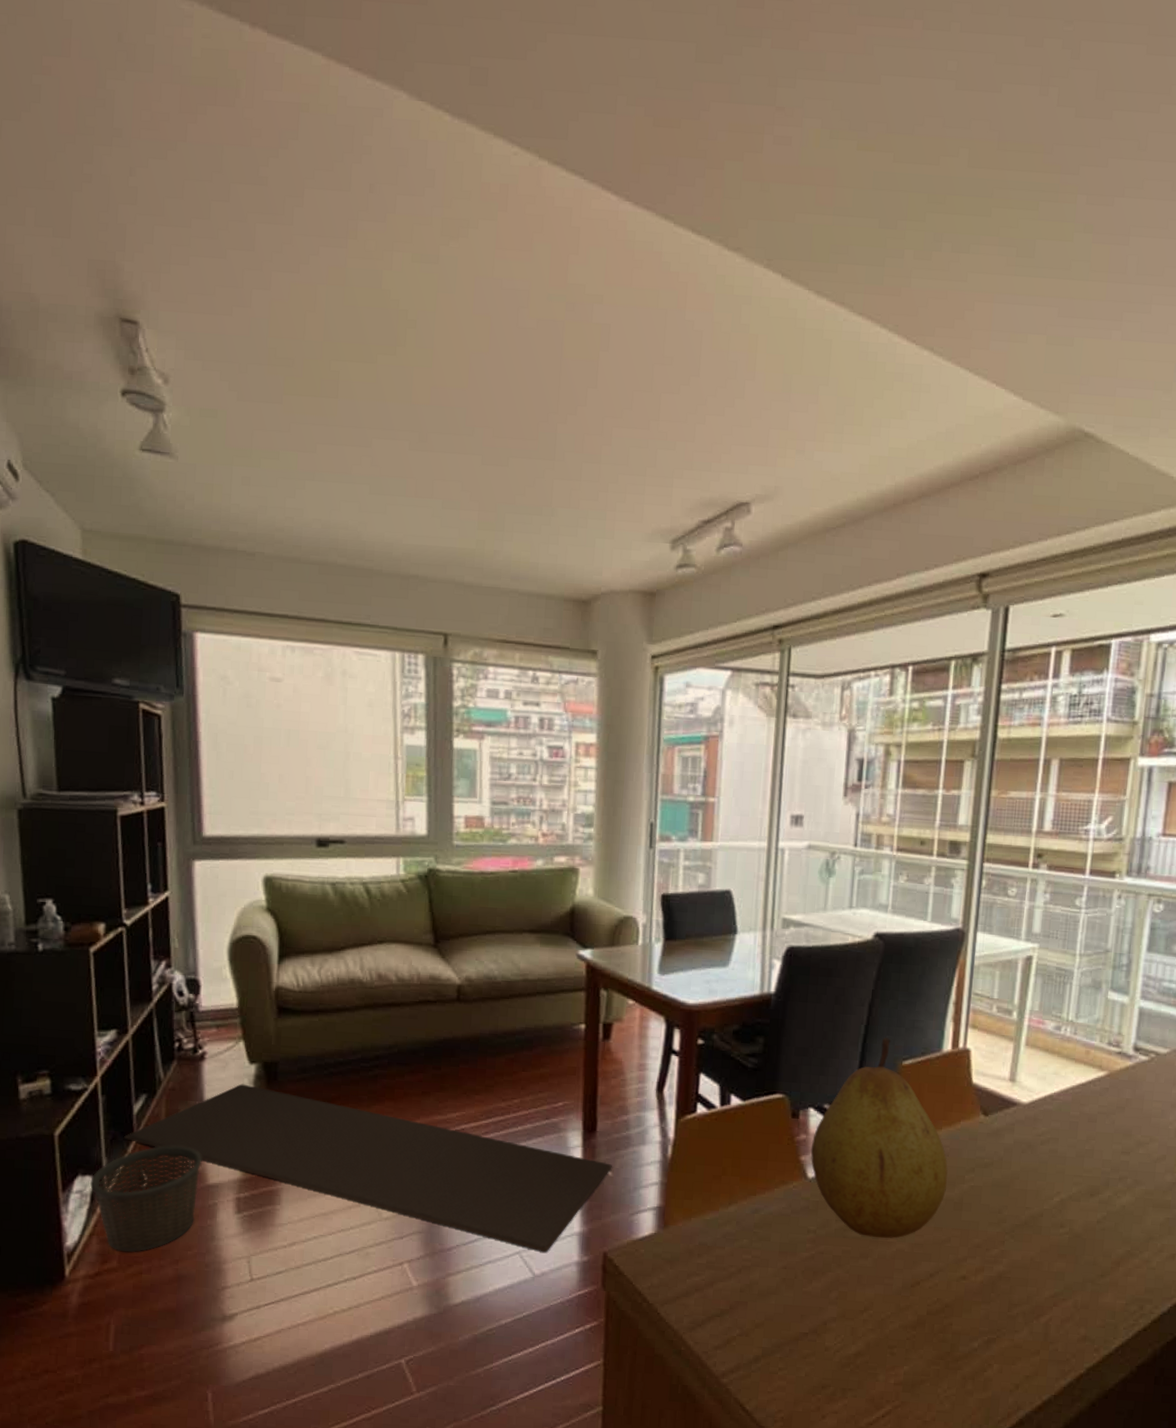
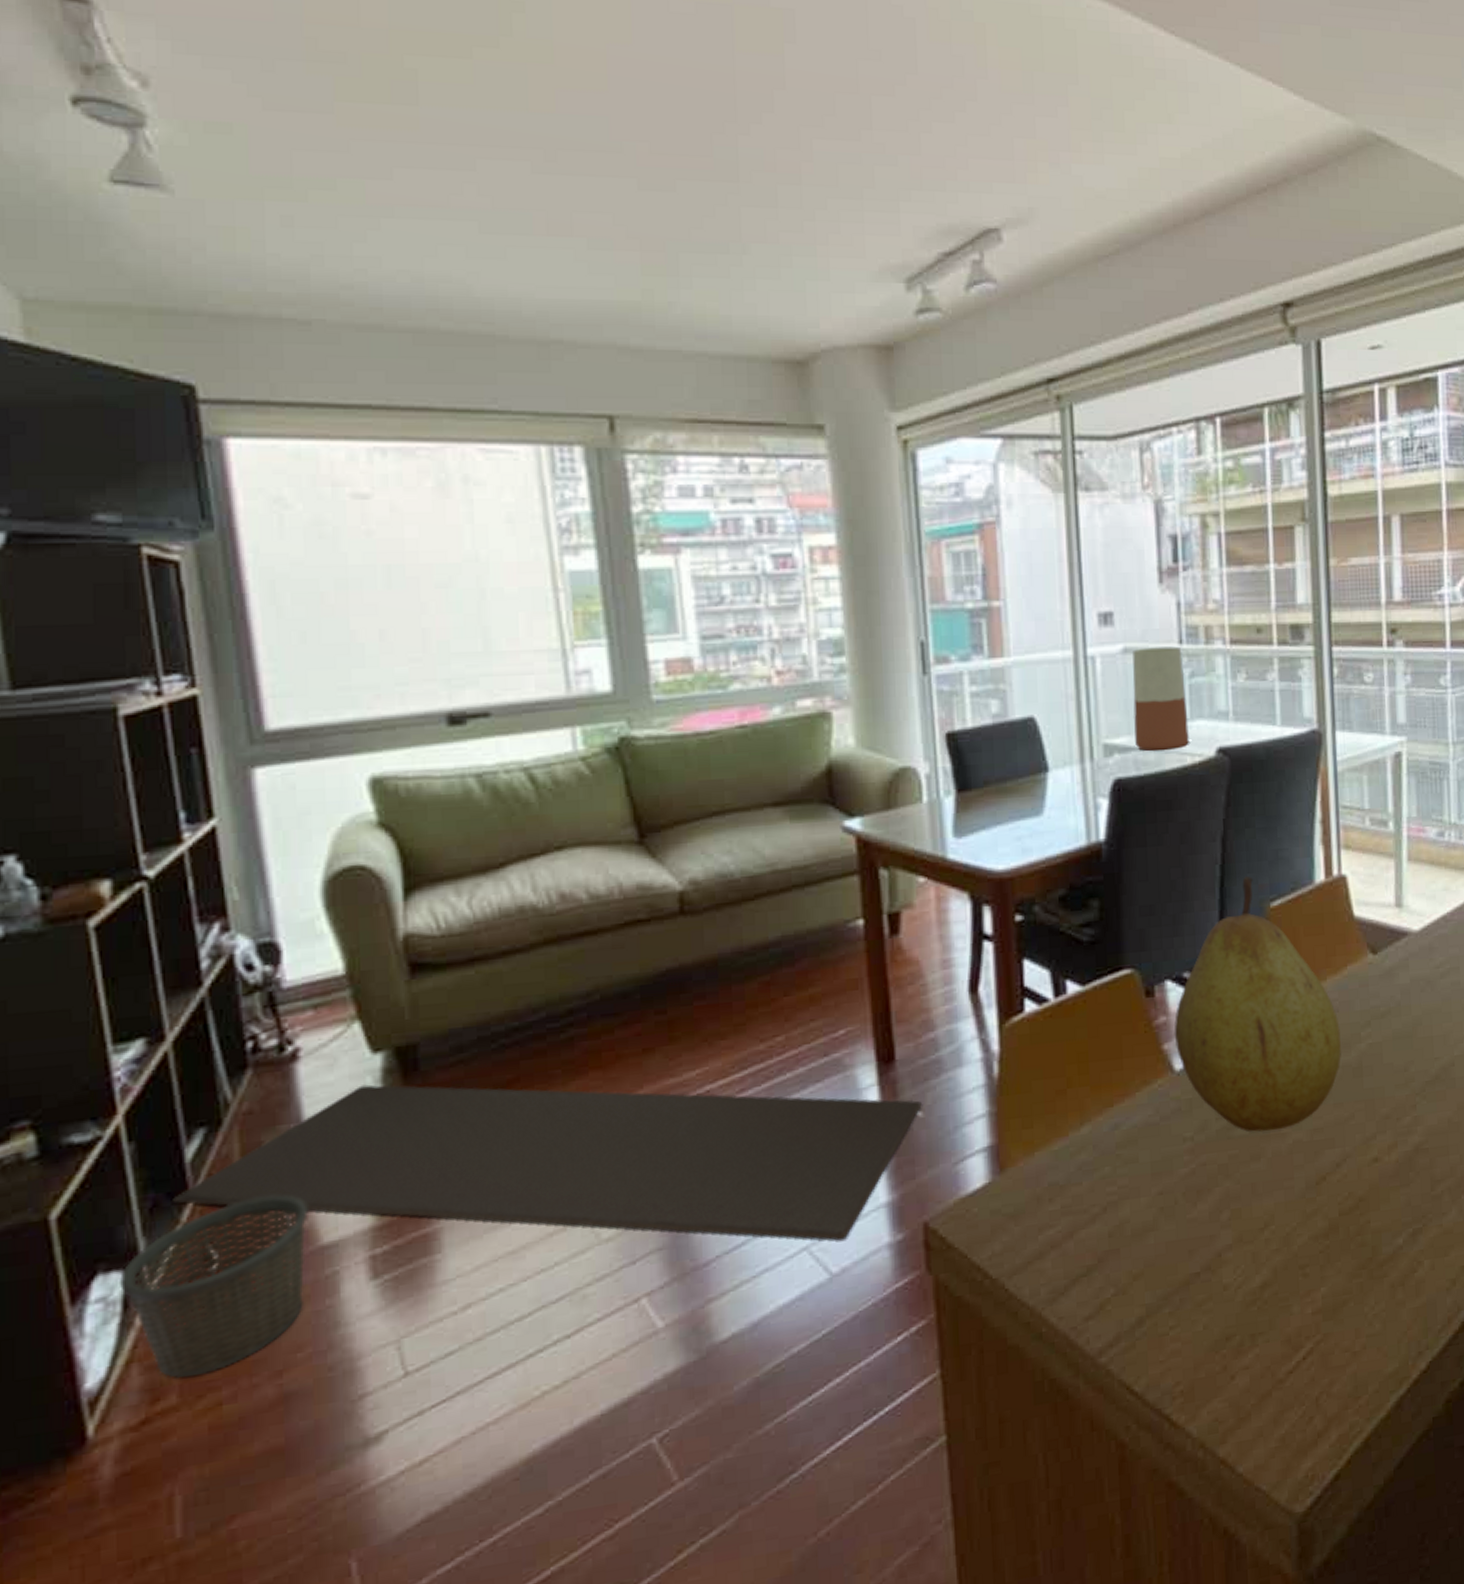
vase: none [808,846,855,930] -> present [1132,646,1189,752]

